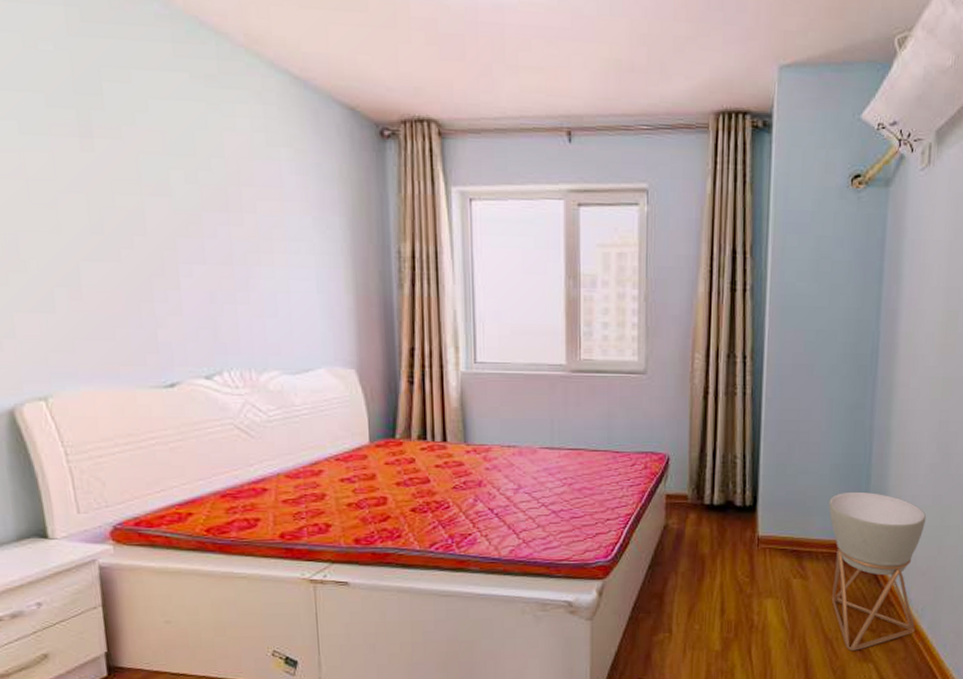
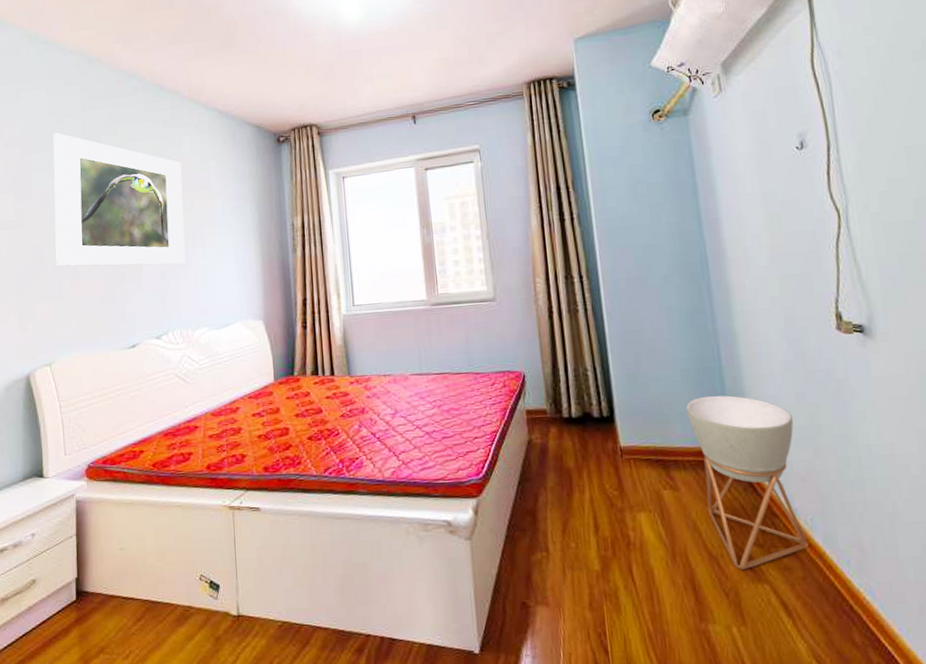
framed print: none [19,63,245,286] -> present [53,132,185,267]

